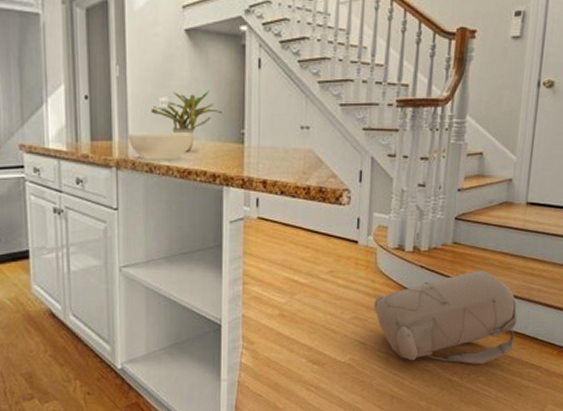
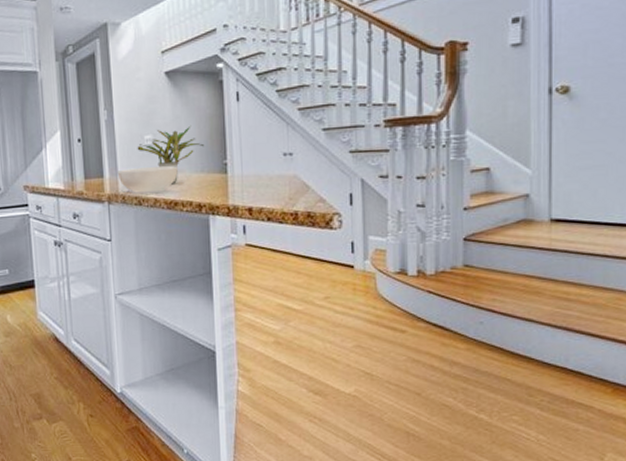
backpack: present [373,270,518,365] -> none [377,295,554,402]

